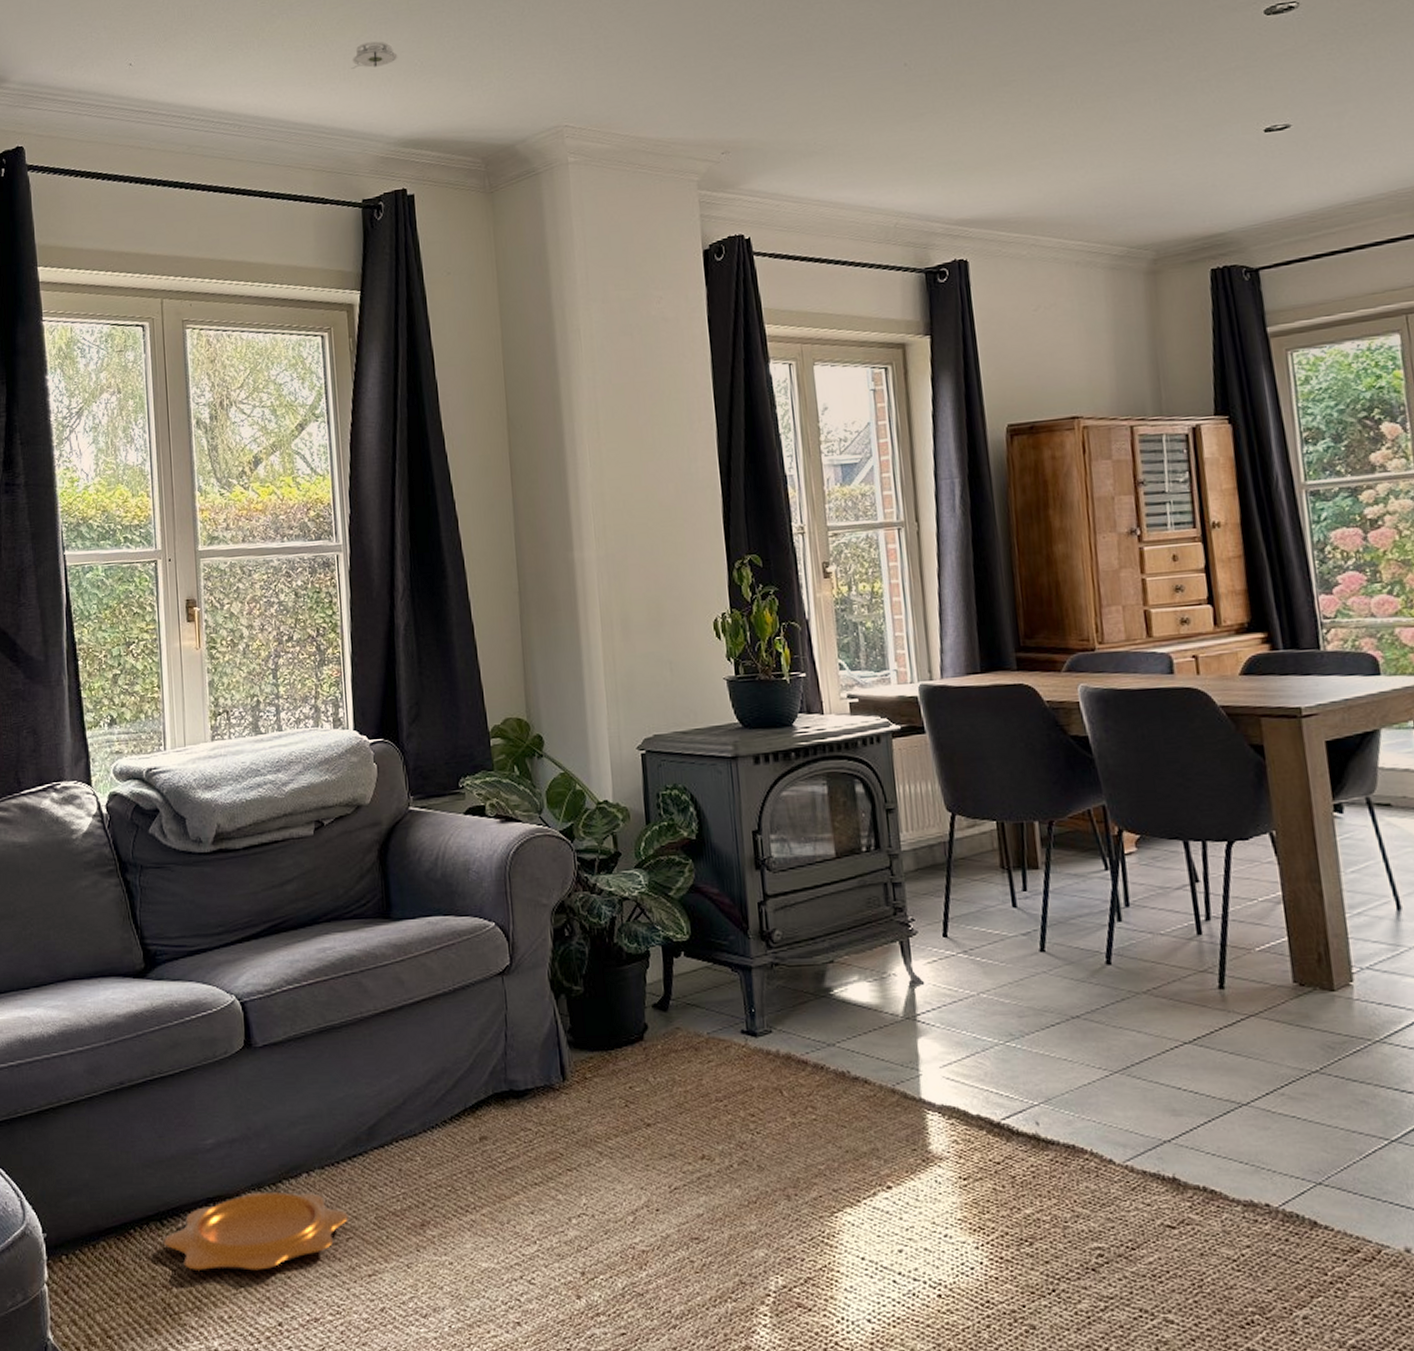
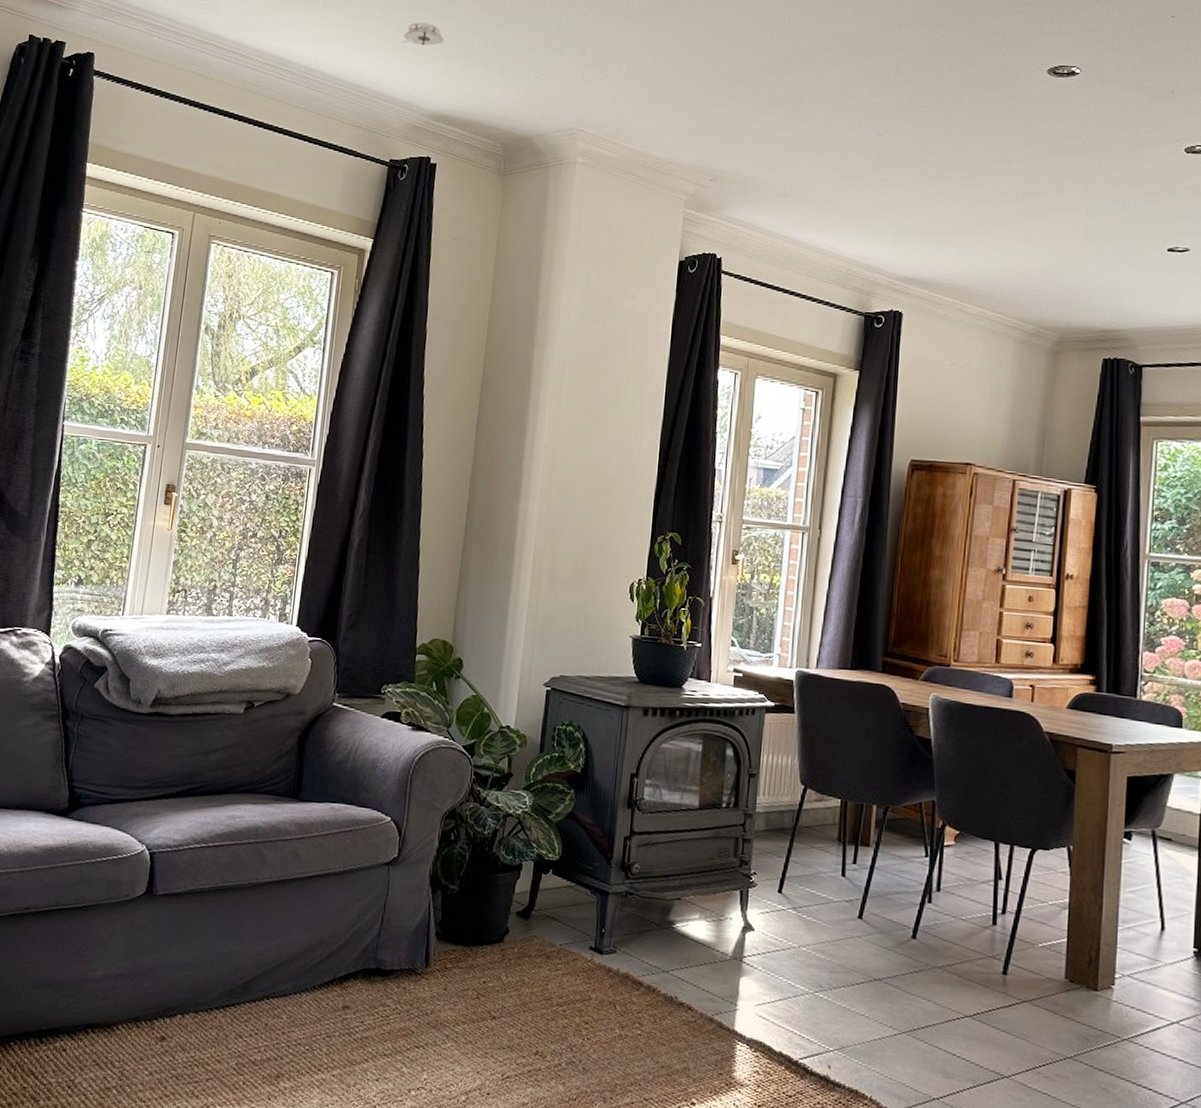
decorative bowl: present [164,1191,348,1271] -> none [40,1024,212,1096]

